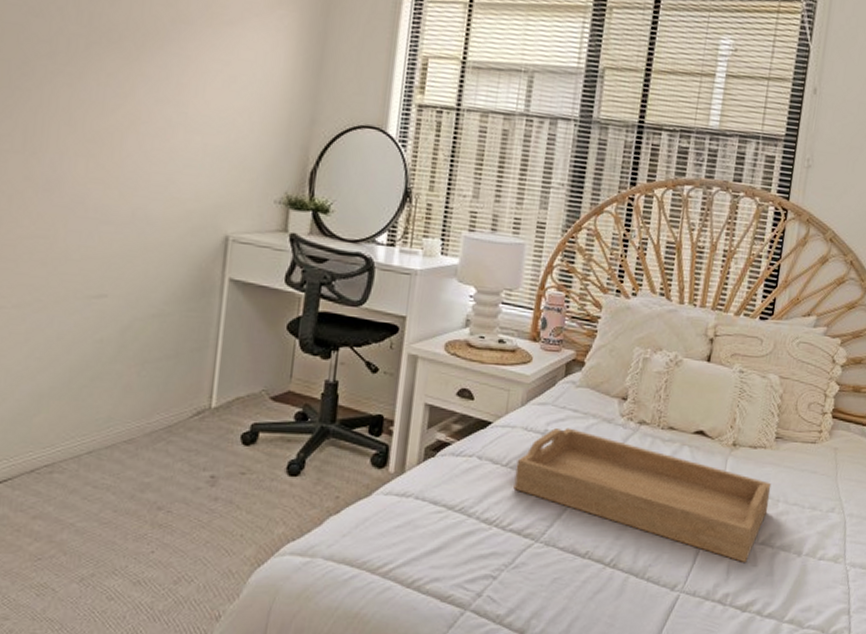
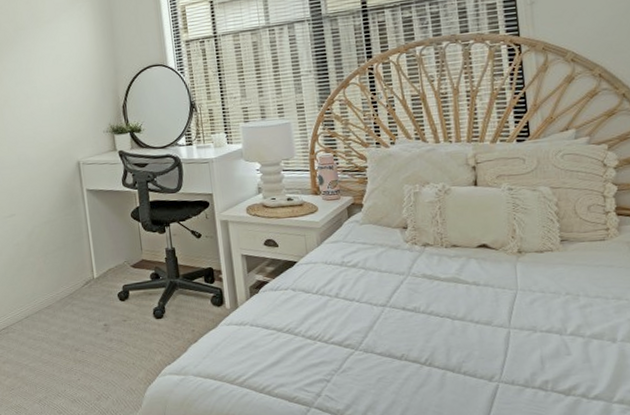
serving tray: present [513,427,772,562] -> none [324,257,570,352]

